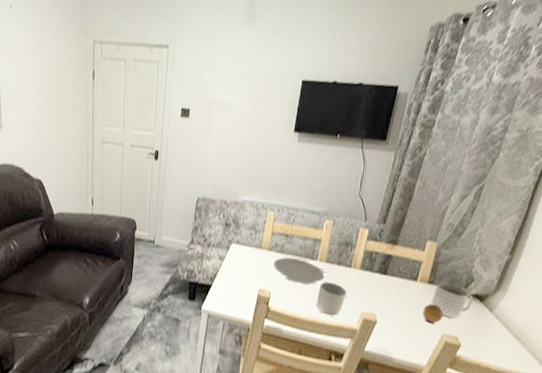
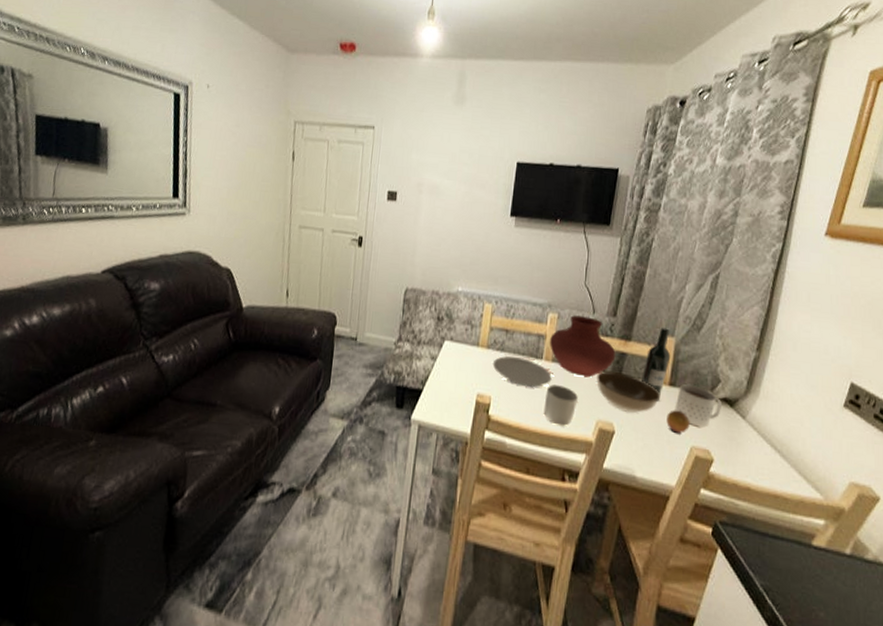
vase: none [324,222,383,276] -> present [550,315,616,378]
bowl: none [364,270,420,306] -> present [597,371,661,413]
wine bottle: none [403,233,434,291] -> present [641,328,671,395]

